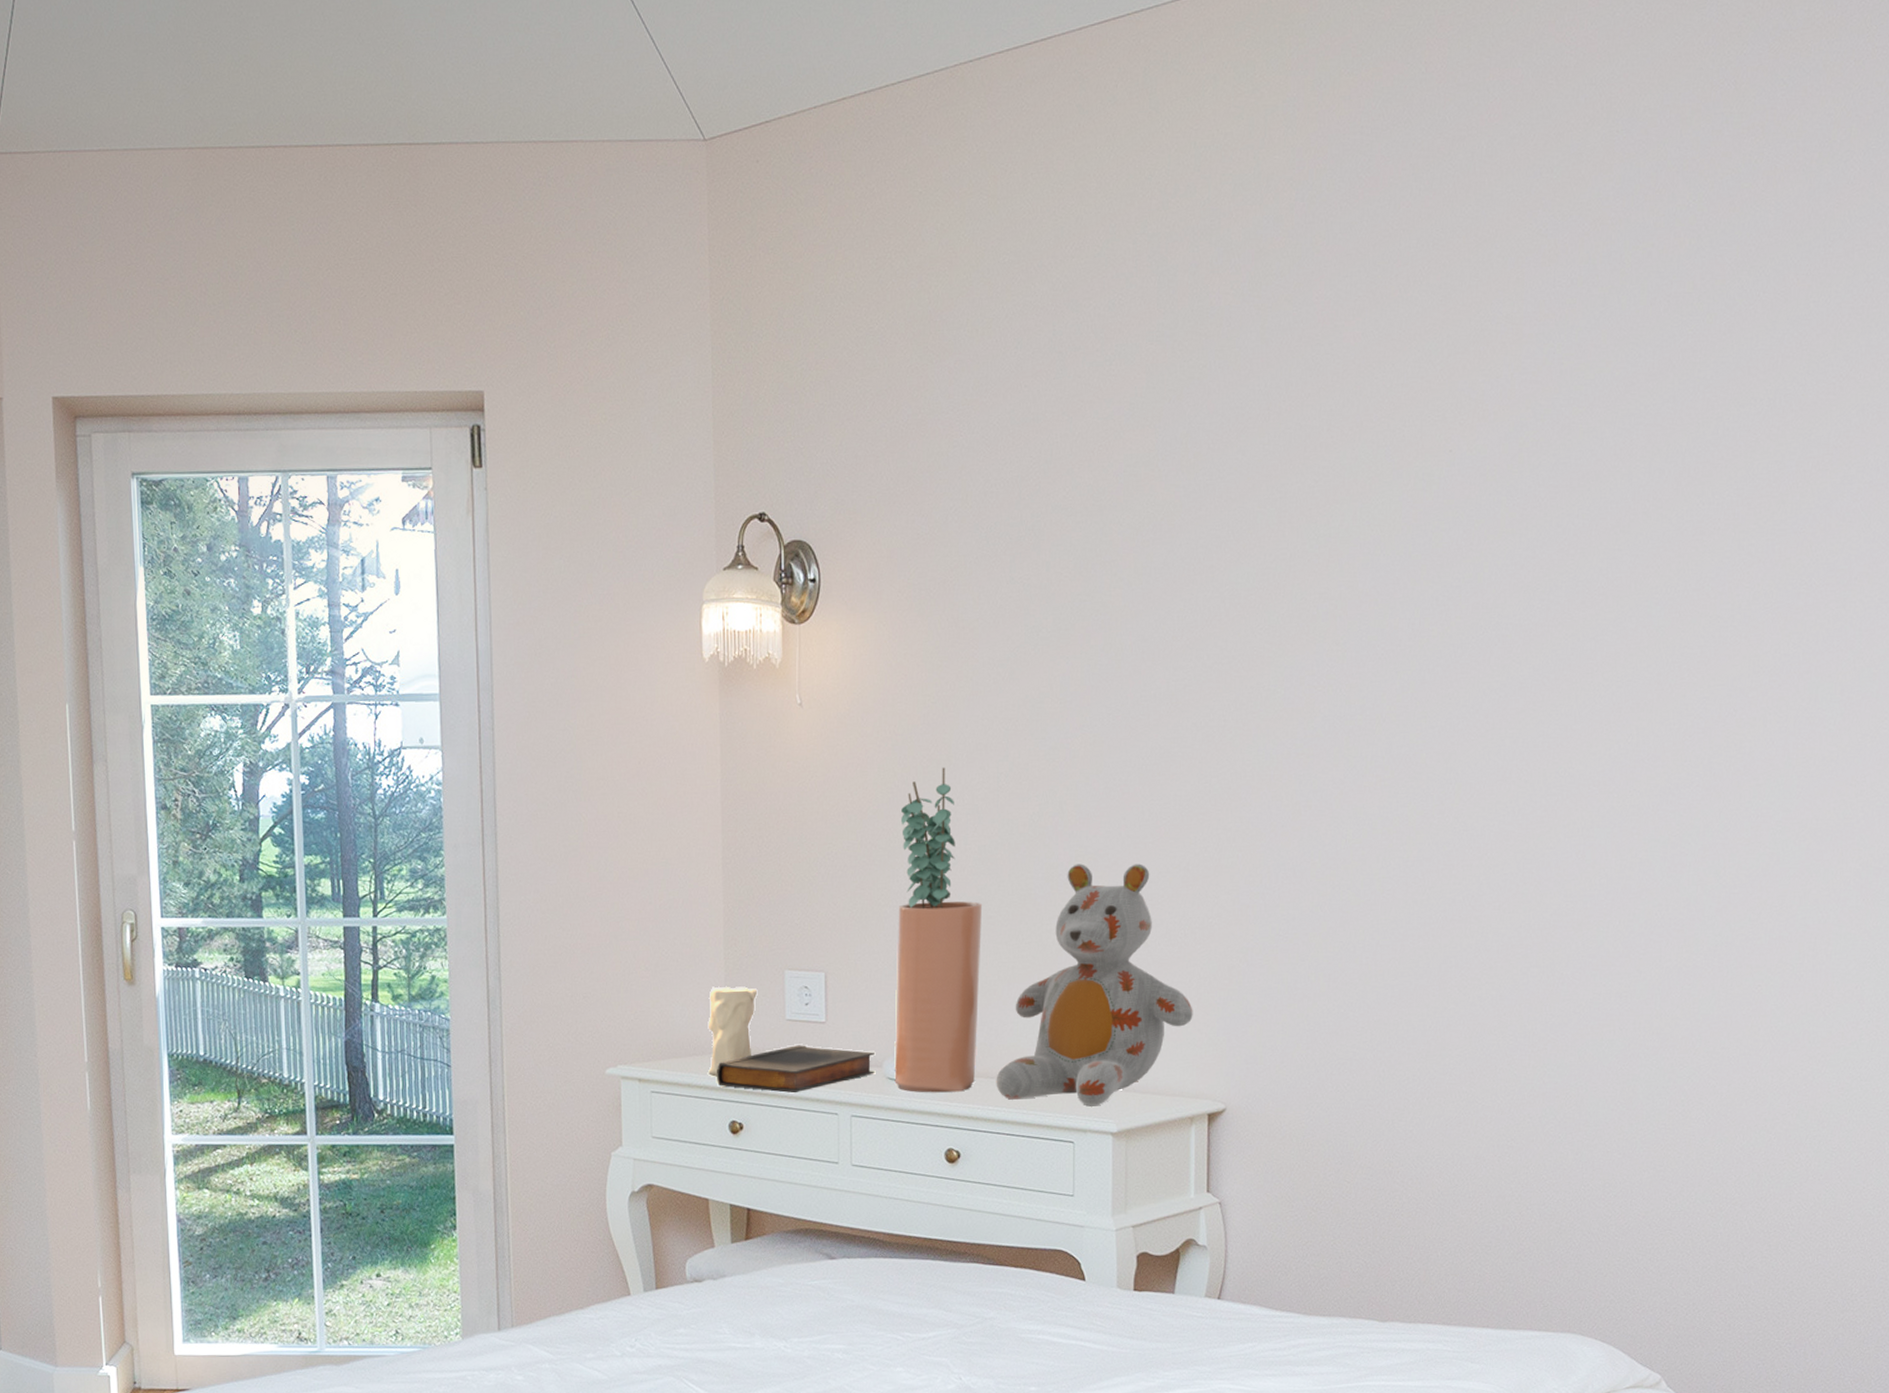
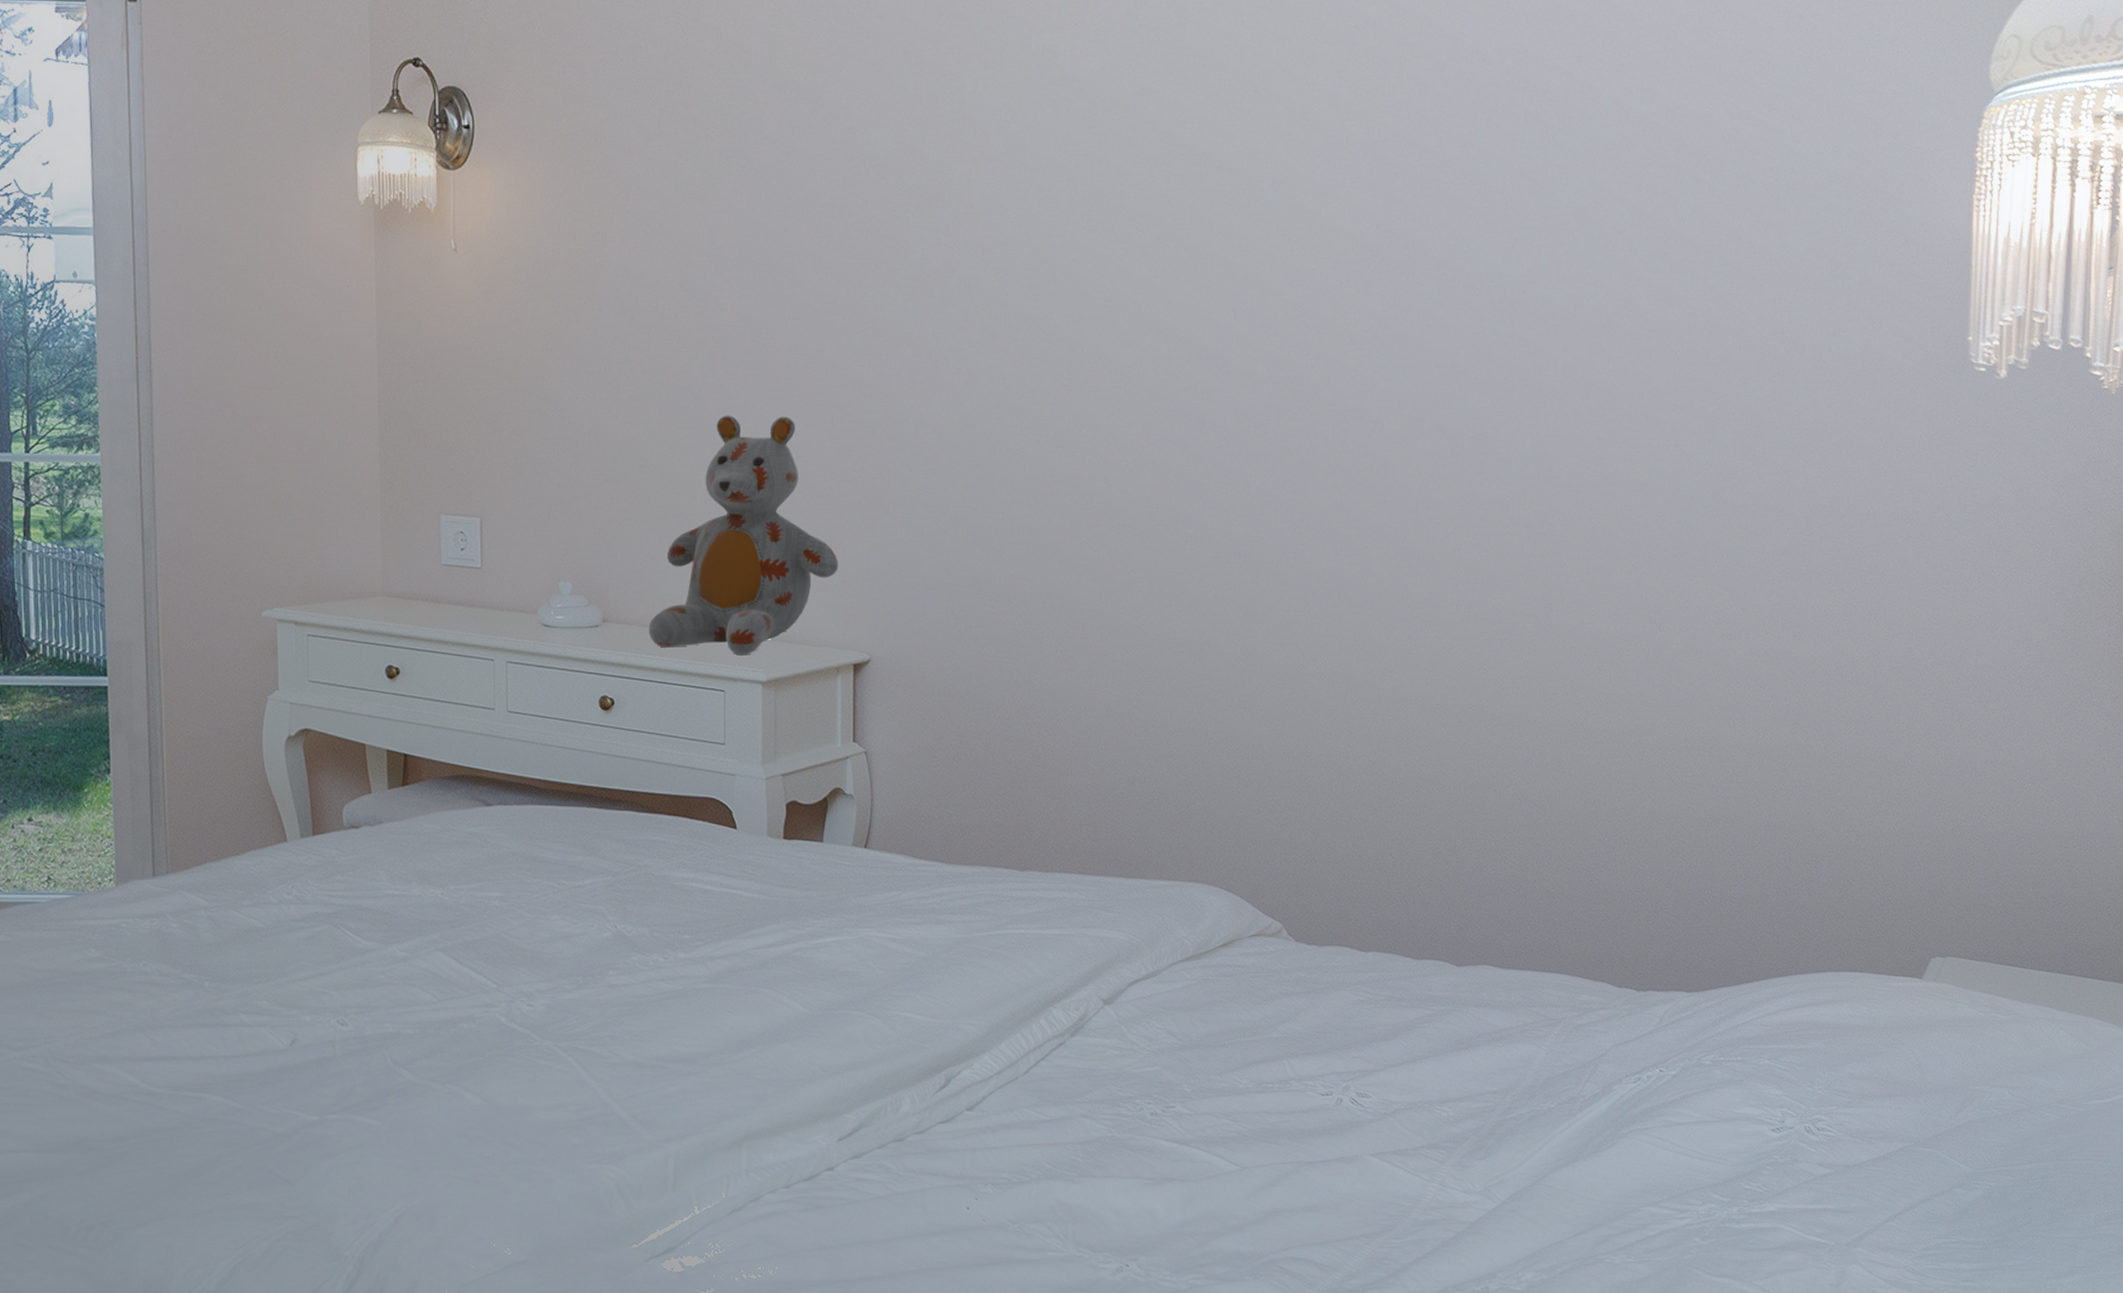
candle: present [708,987,757,1077] -> none [365,531,413,621]
book: present [717,1045,875,1093] -> none [373,590,530,639]
vase: present [894,767,983,1093] -> none [549,316,635,640]

